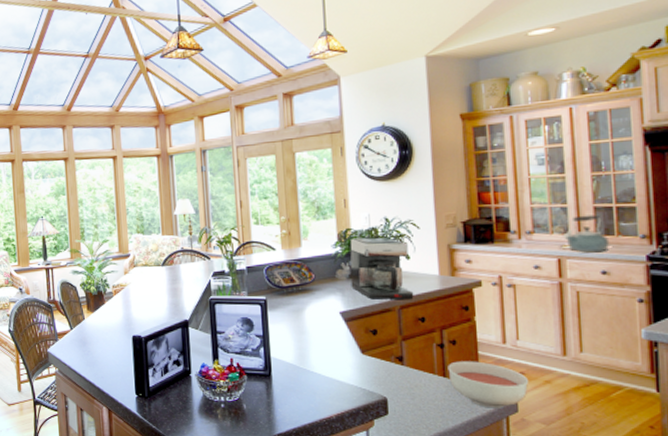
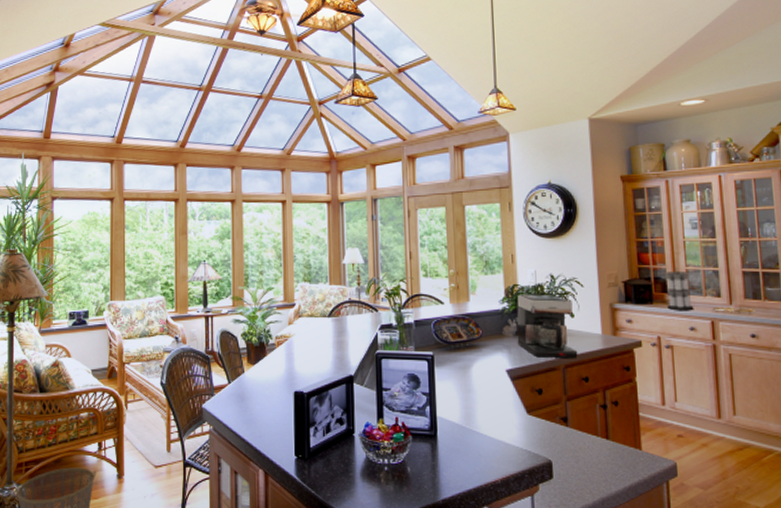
bowl: present [447,361,529,409] -> none [610,423,688,473]
spice rack: none [508,205,539,250] -> present [665,267,694,311]
kettle: present [562,214,610,253] -> none [715,279,758,316]

